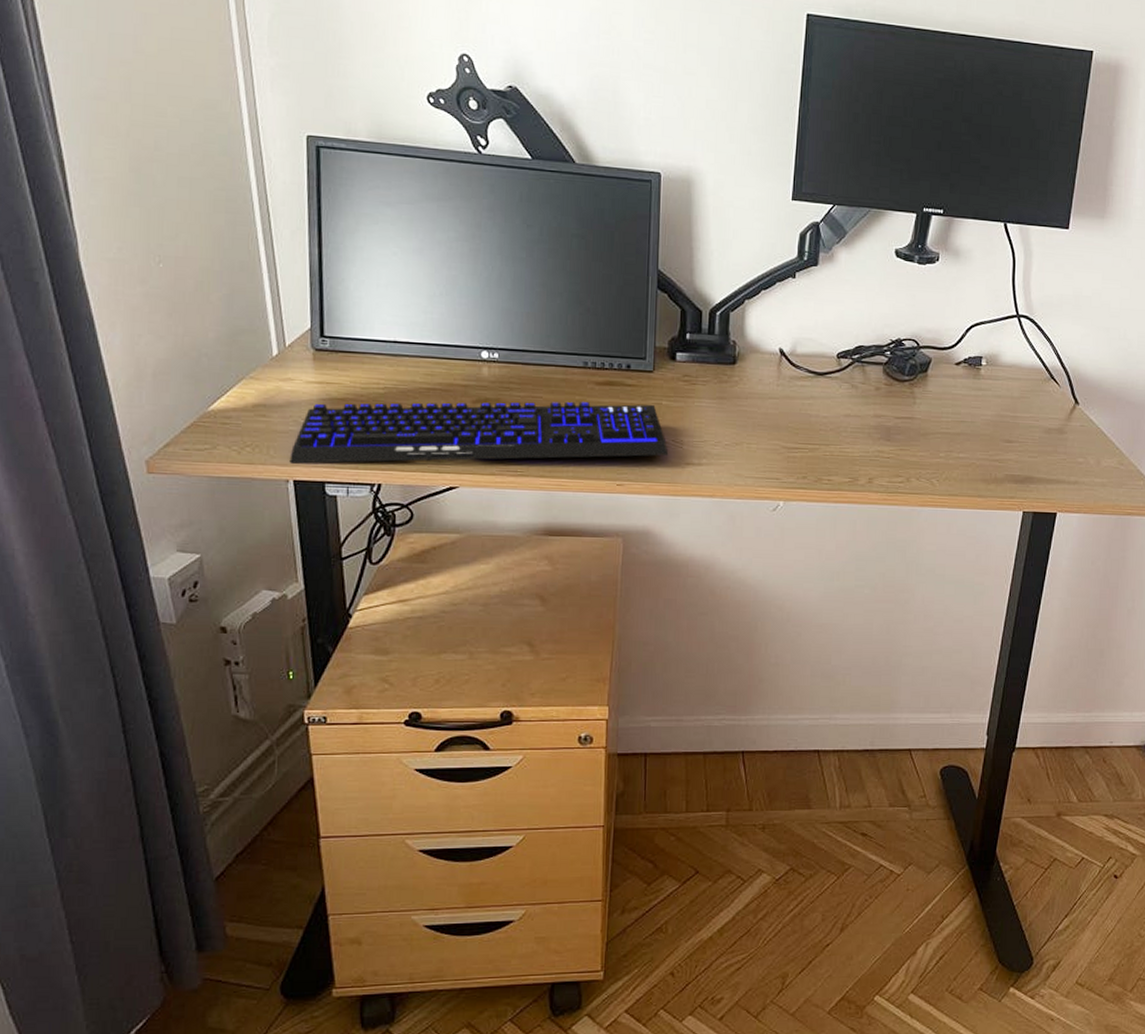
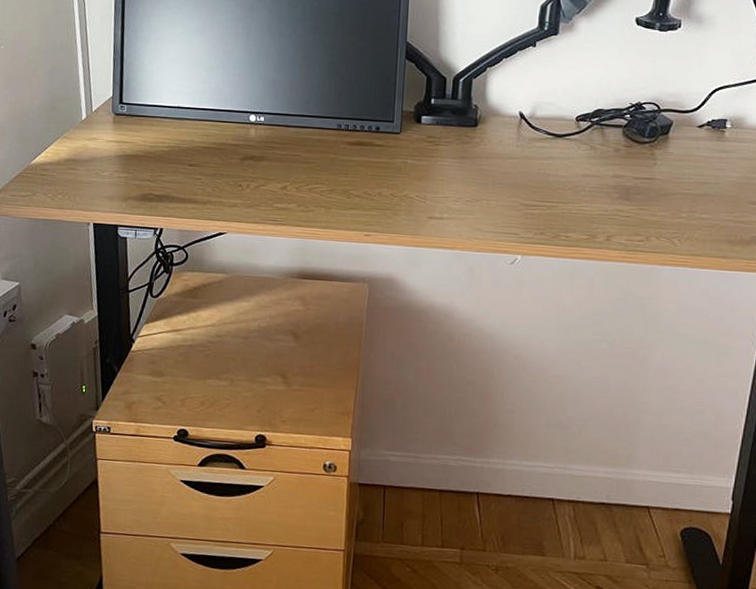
keyboard: present [289,401,669,464] -> none [91,159,413,210]

